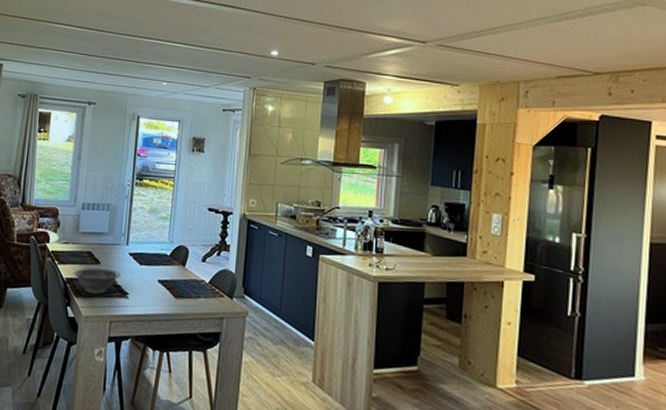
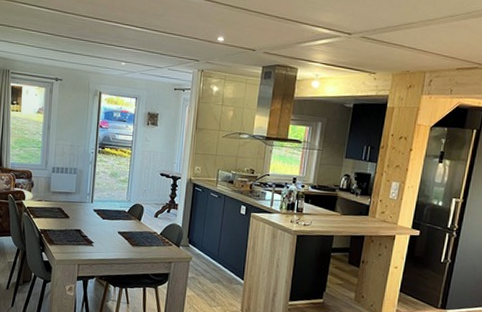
decorative bowl: present [73,267,121,294] -> none [46,220,87,242]

